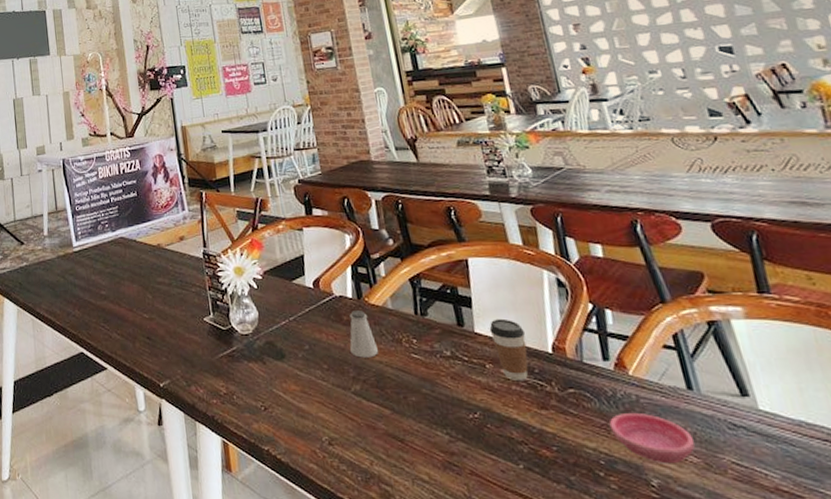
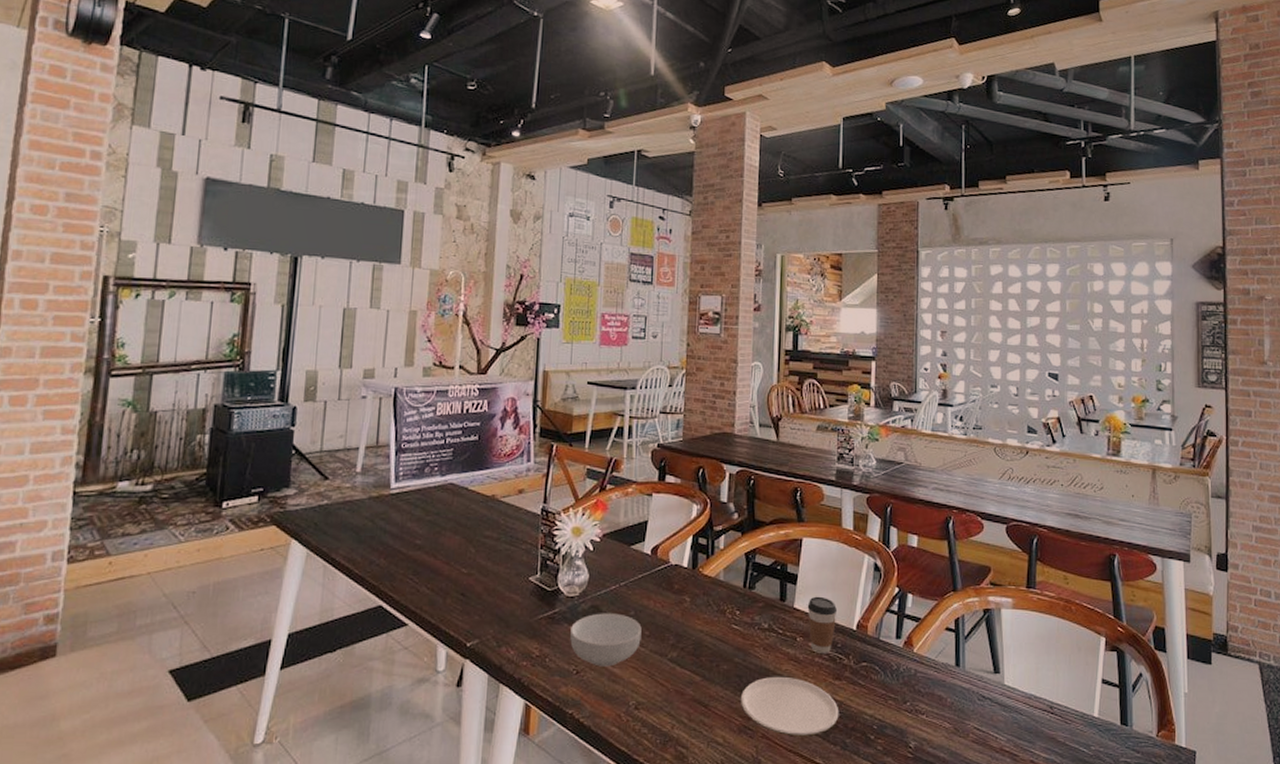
cereal bowl: none [250,348,321,402] -> present [570,613,642,667]
saltshaker: present [349,310,379,358] -> none [674,580,703,626]
plate: none [436,407,556,474] -> present [740,676,839,737]
saucer: present [609,412,695,464] -> none [888,684,950,729]

